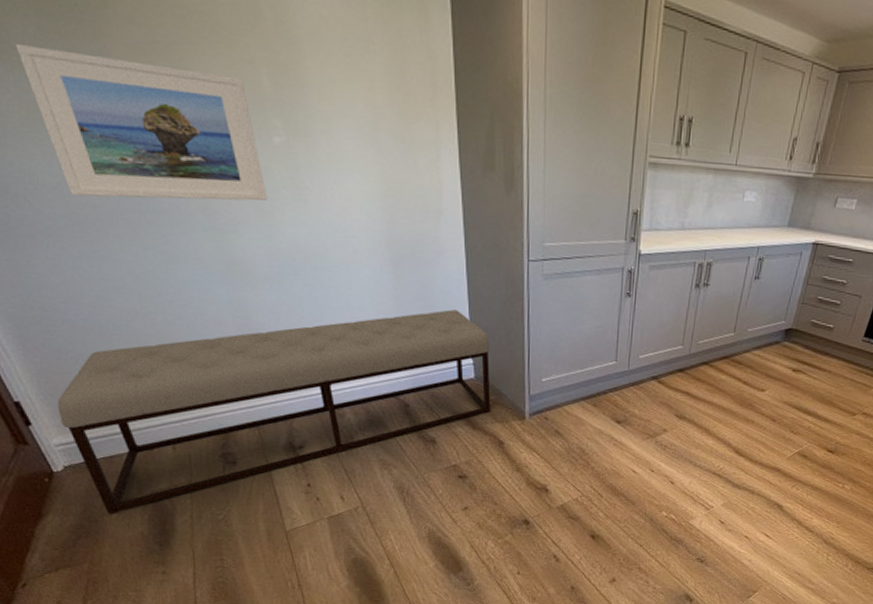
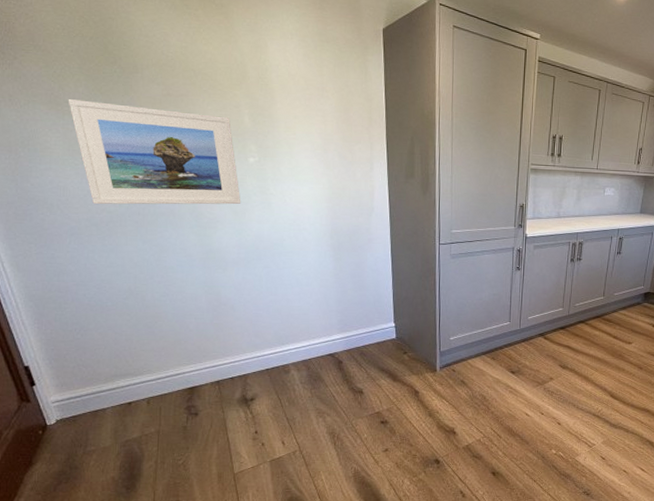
bench: present [57,309,491,514] -> none [58,283,409,462]

